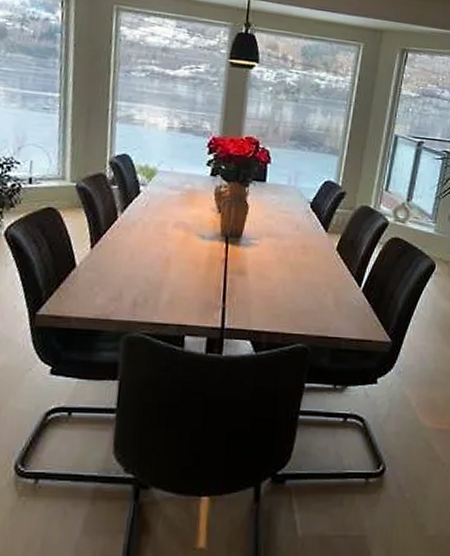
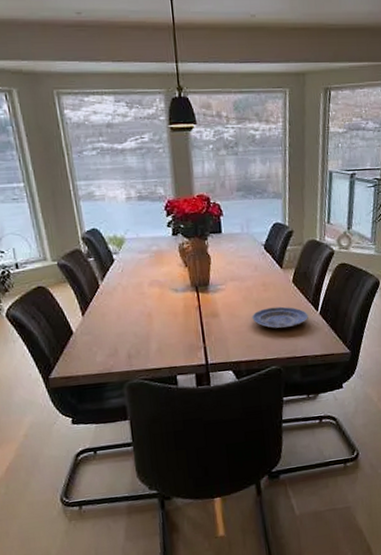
plate: none [284,274,350,301] -> present [252,306,309,329]

